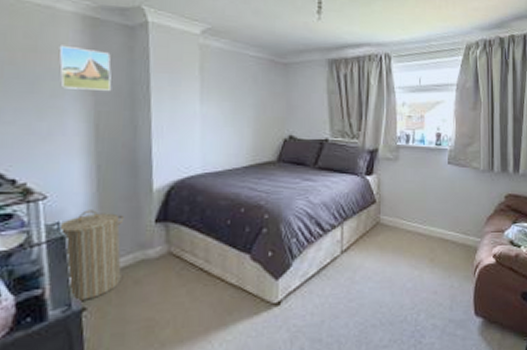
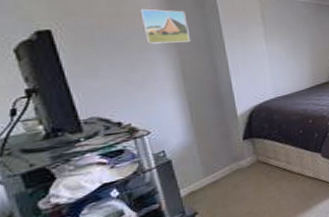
laundry hamper: present [57,209,125,303] -> none [163,137,222,210]

